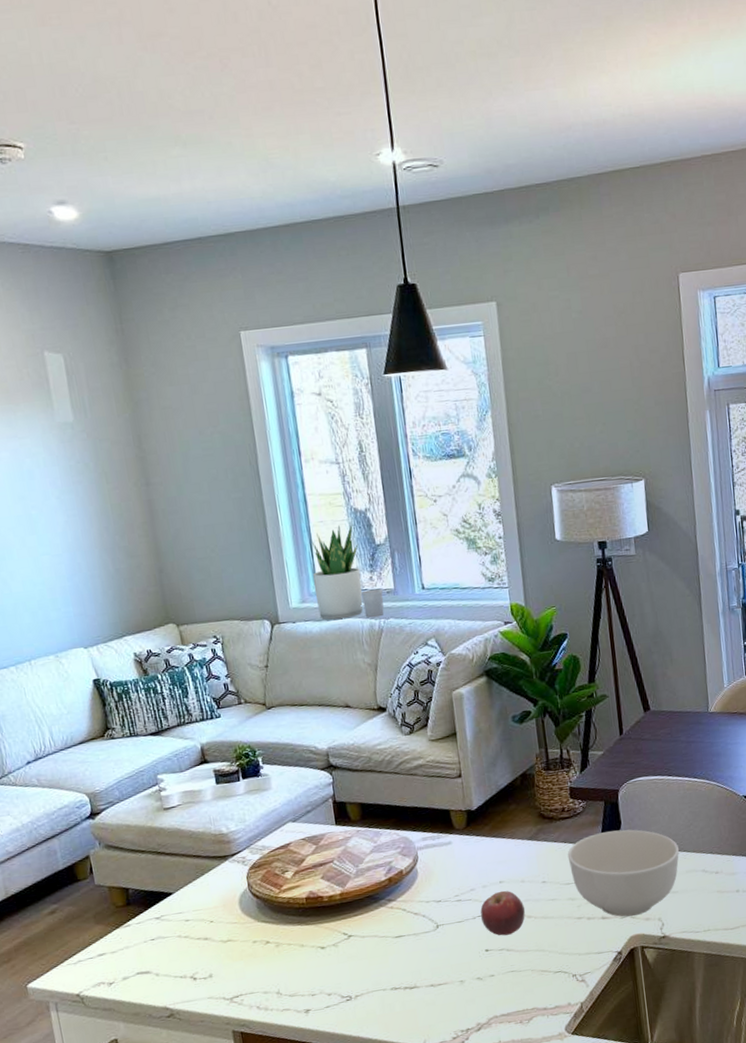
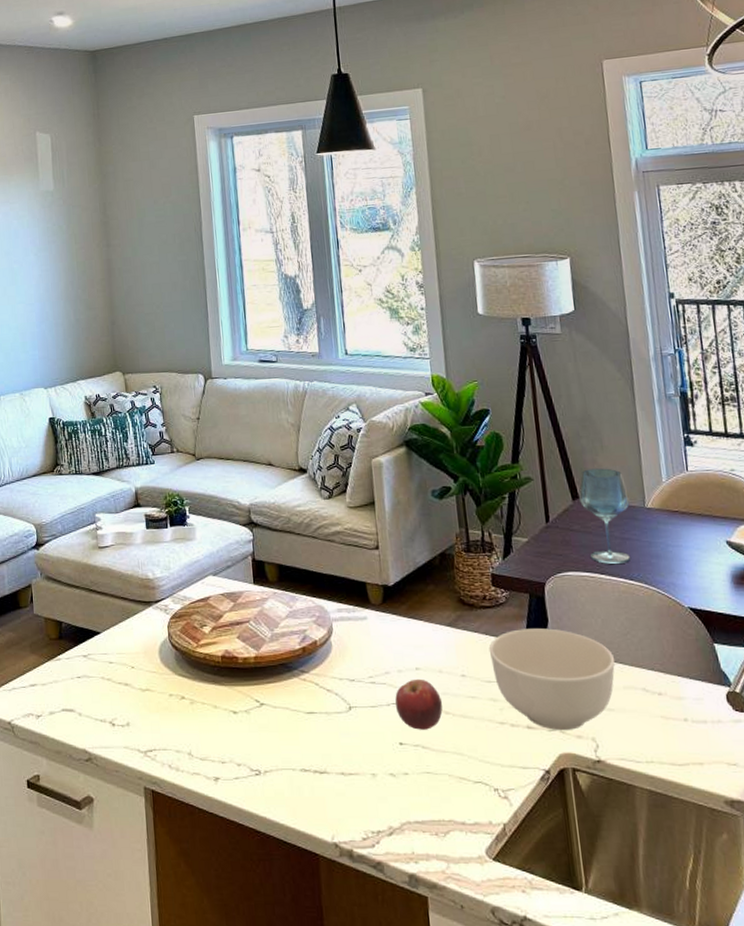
planter: present [311,524,363,620] -> none [244,289,289,379]
candle holder: present [361,588,384,618] -> none [288,351,309,380]
wine glass: none [650,679,695,767] -> present [579,468,630,565]

